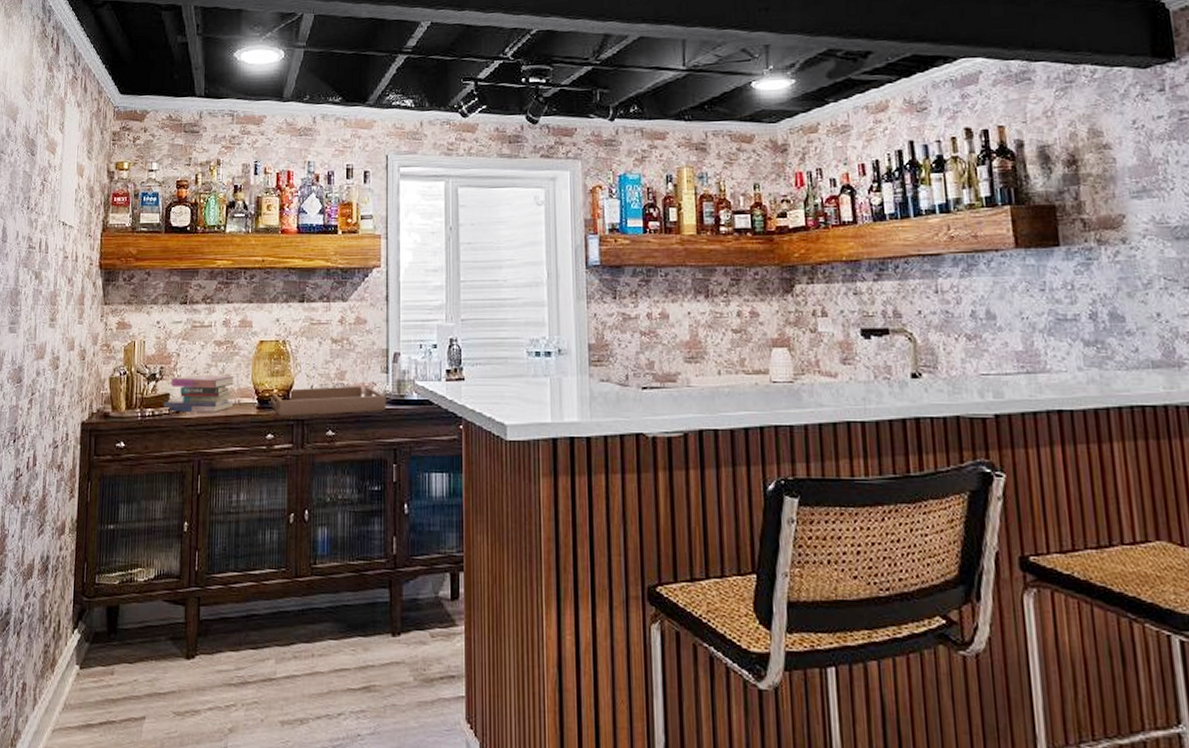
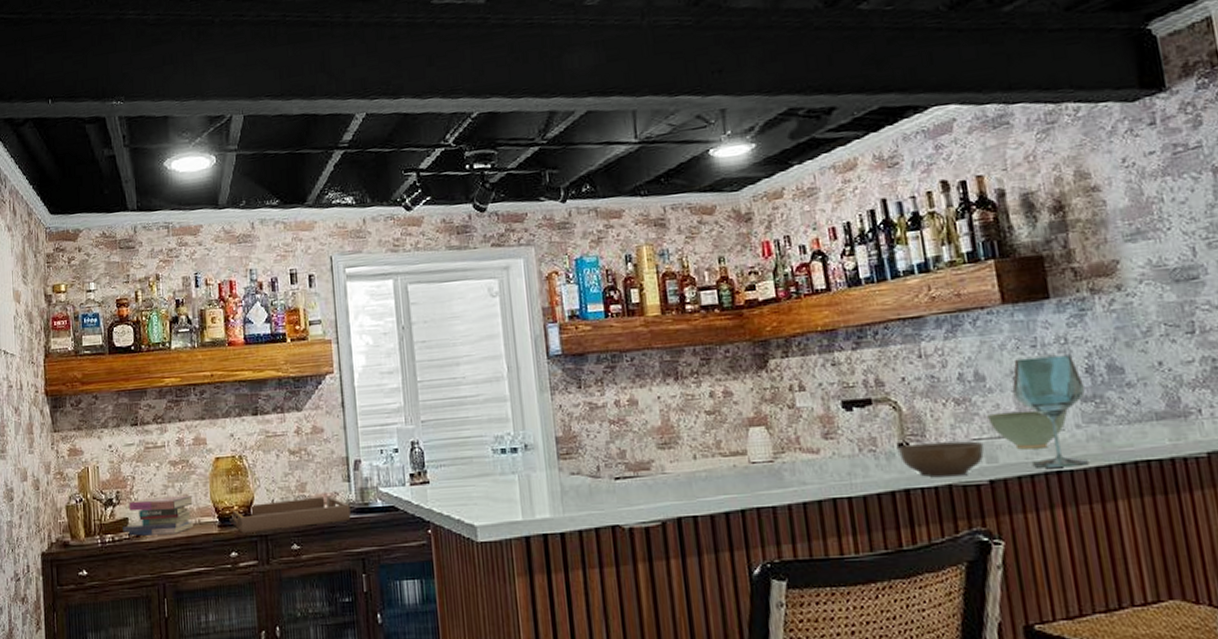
bowl: none [910,375,992,407] -> present [896,441,985,477]
bowl: none [996,350,1071,387] -> present [987,410,1068,450]
wine glass: none [1020,300,1090,408] -> present [1012,354,1090,469]

